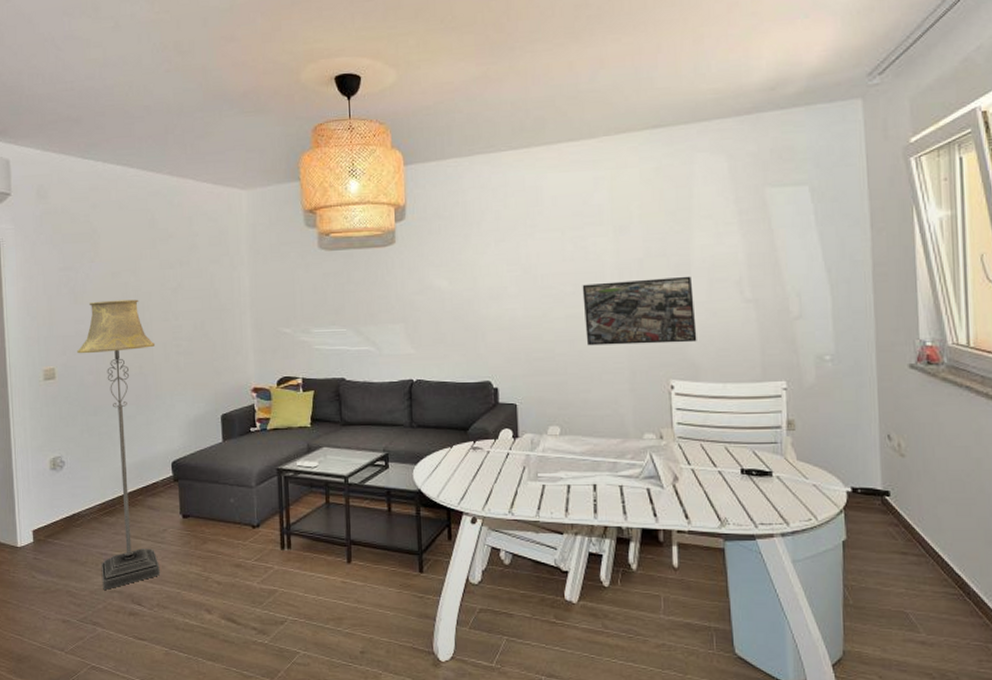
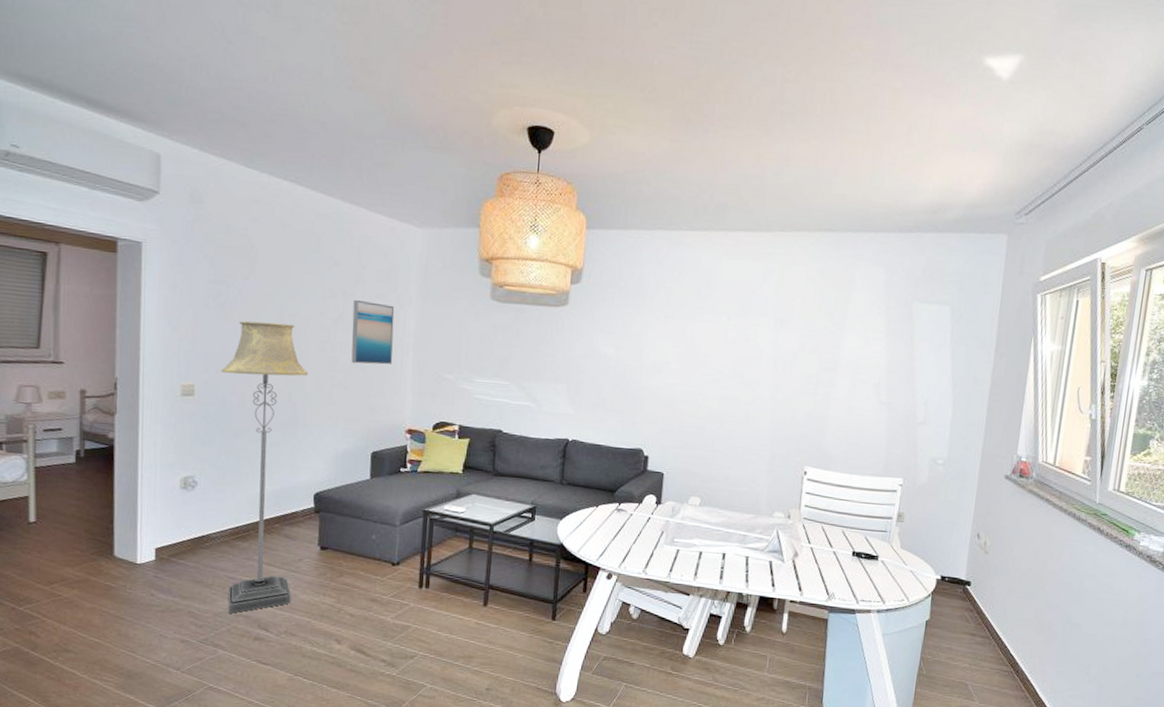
wall art: none [190,267,232,329] -> present [351,299,395,365]
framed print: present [582,276,697,346] -> none [735,369,837,435]

